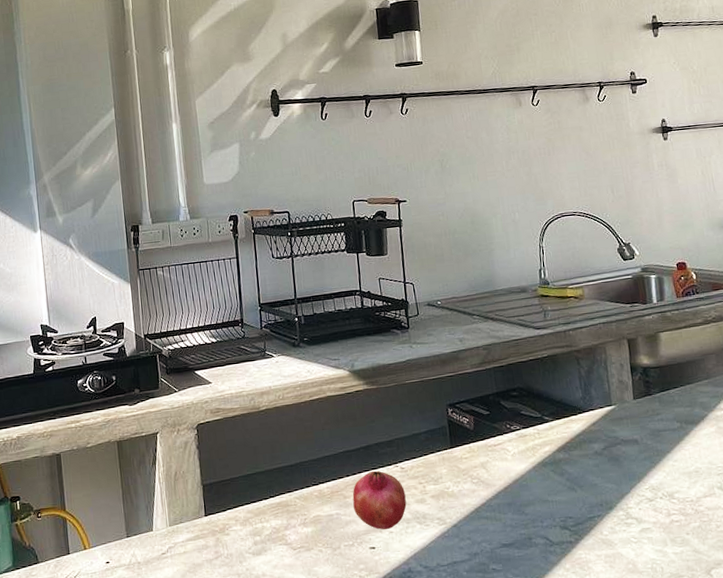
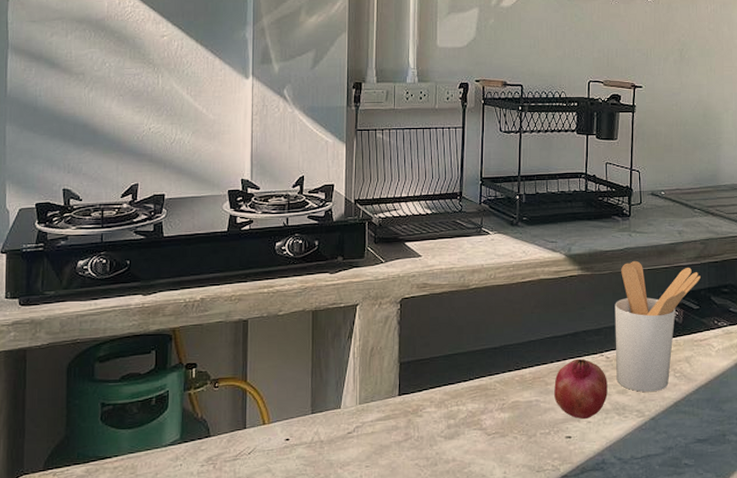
utensil holder: none [403,371,487,500] -> present [615,260,701,392]

